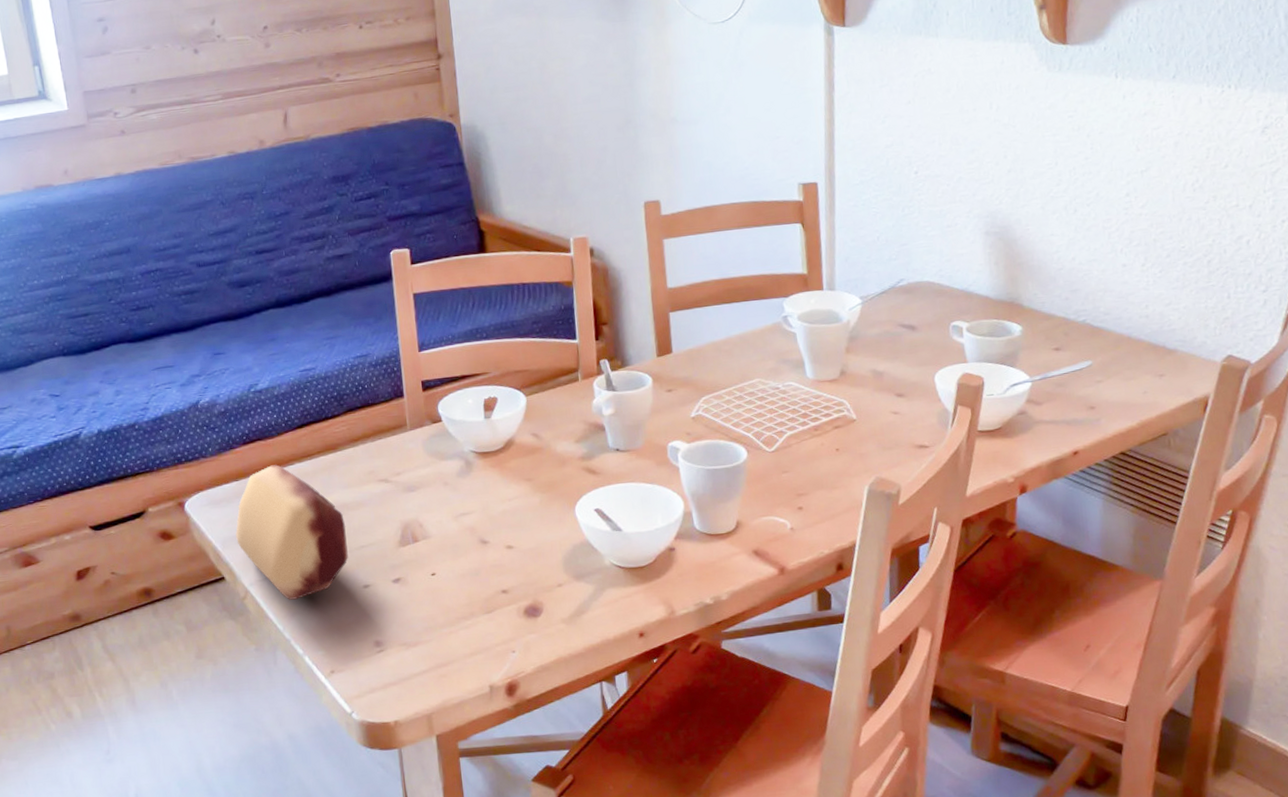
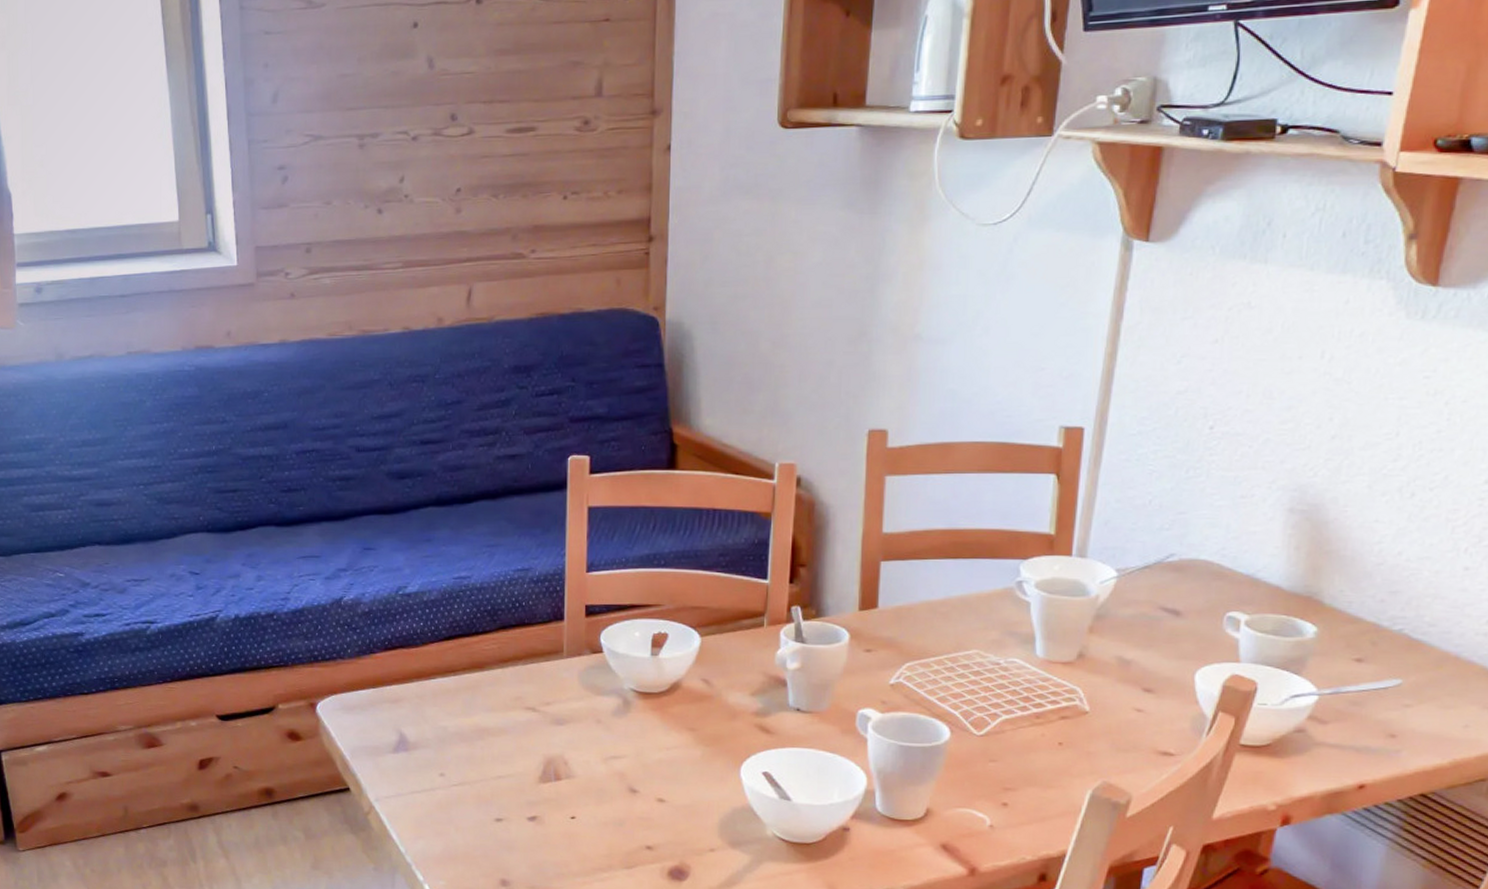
bread loaf: present [235,465,348,600] -> none [366,676,485,823]

